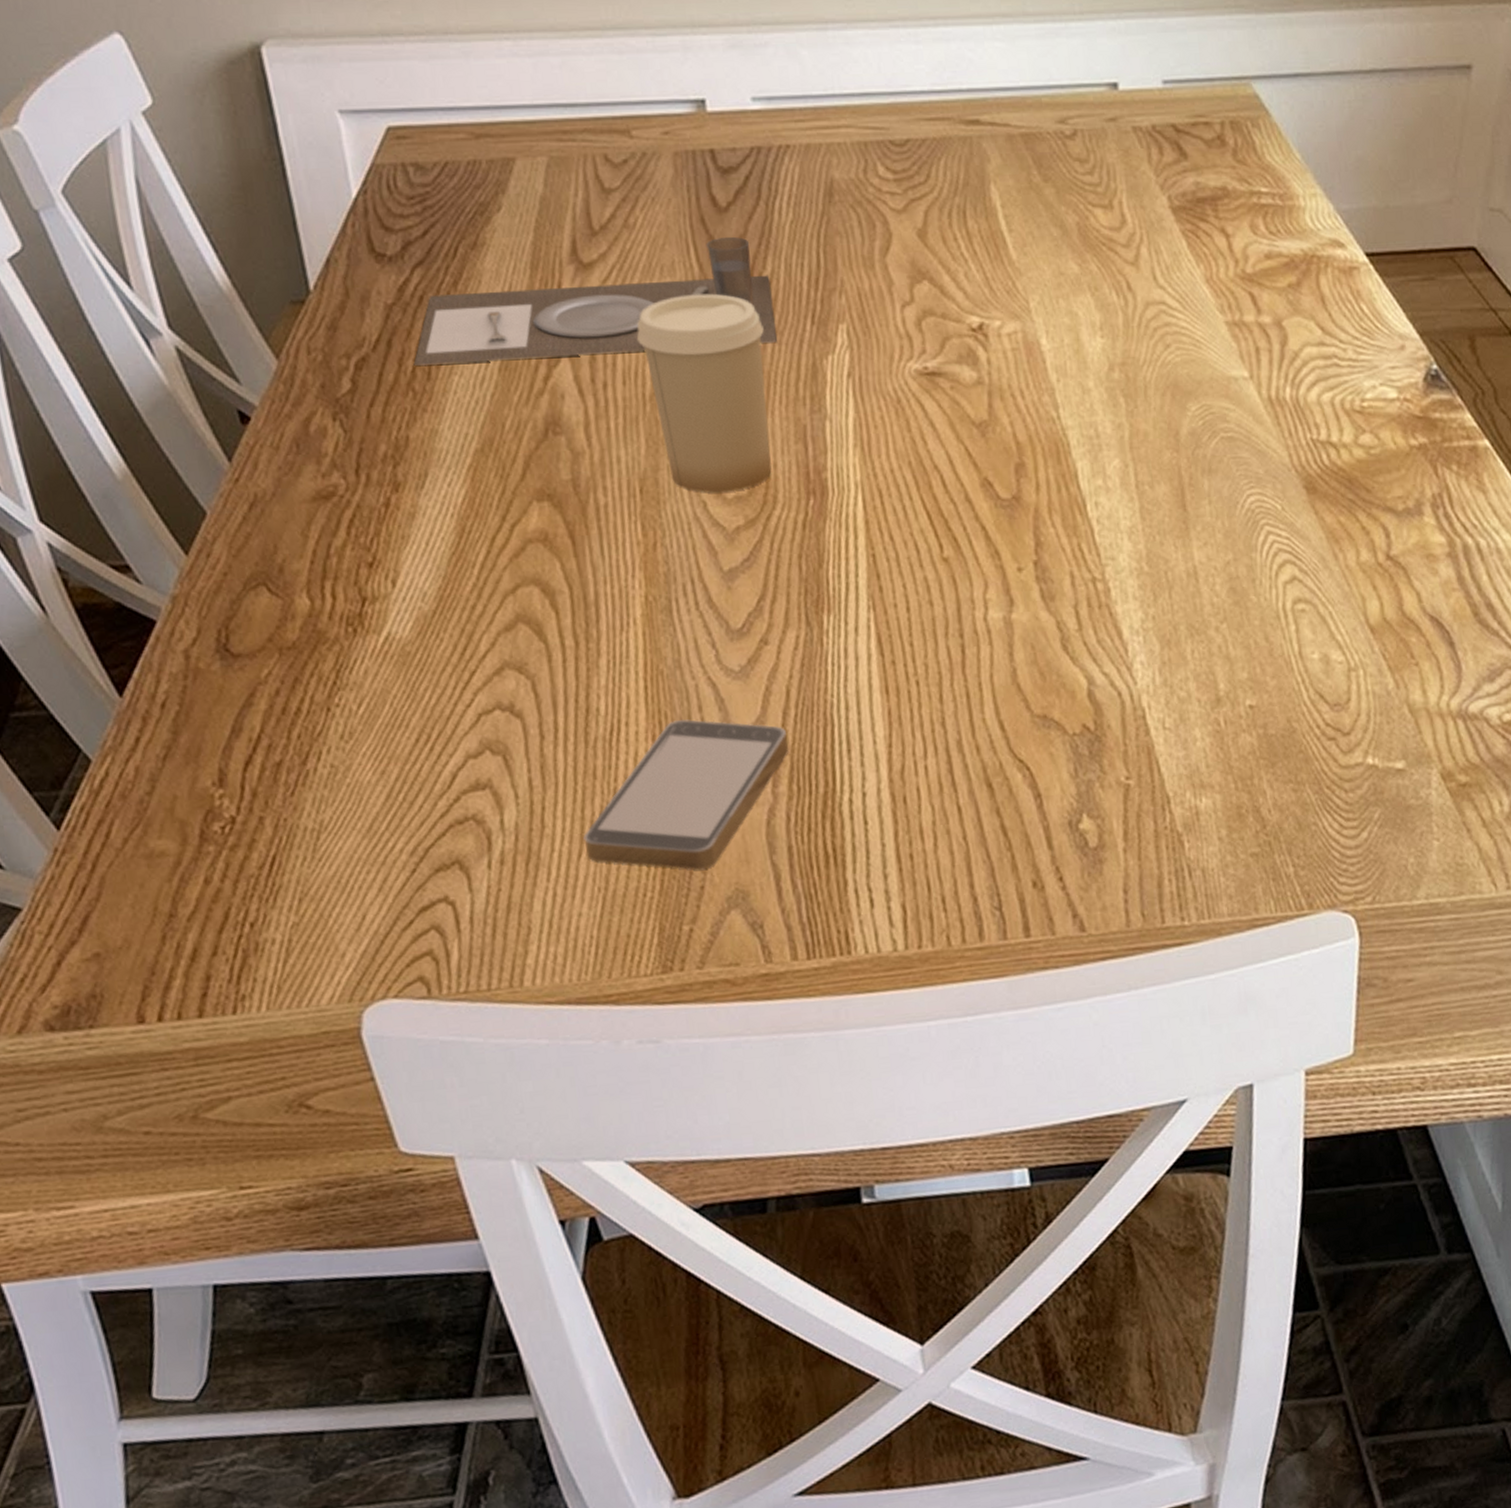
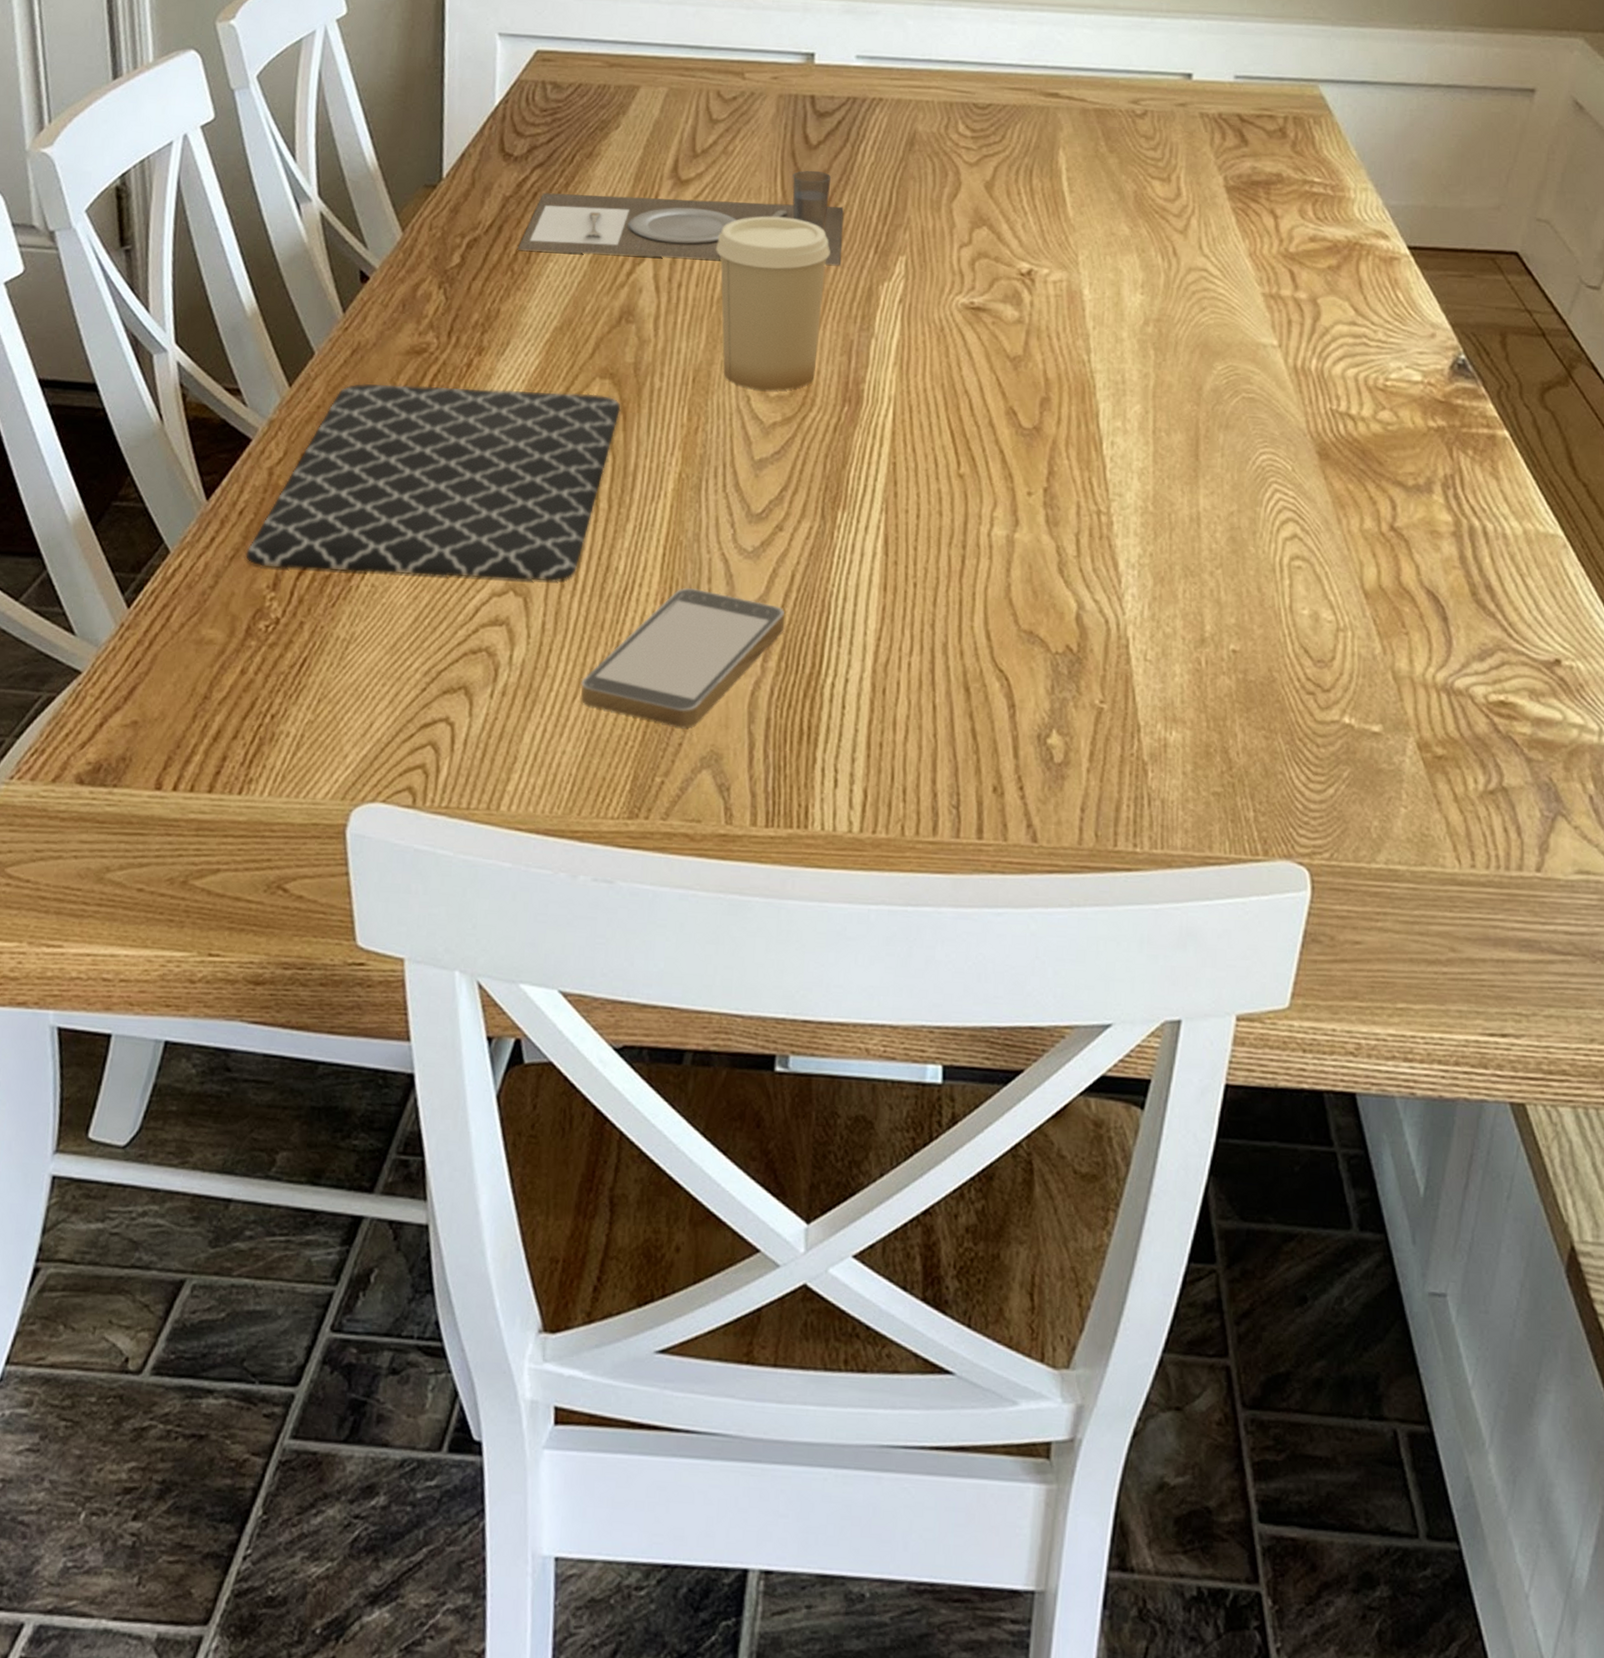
placemat: none [179,519,568,762] -> present [246,383,621,581]

